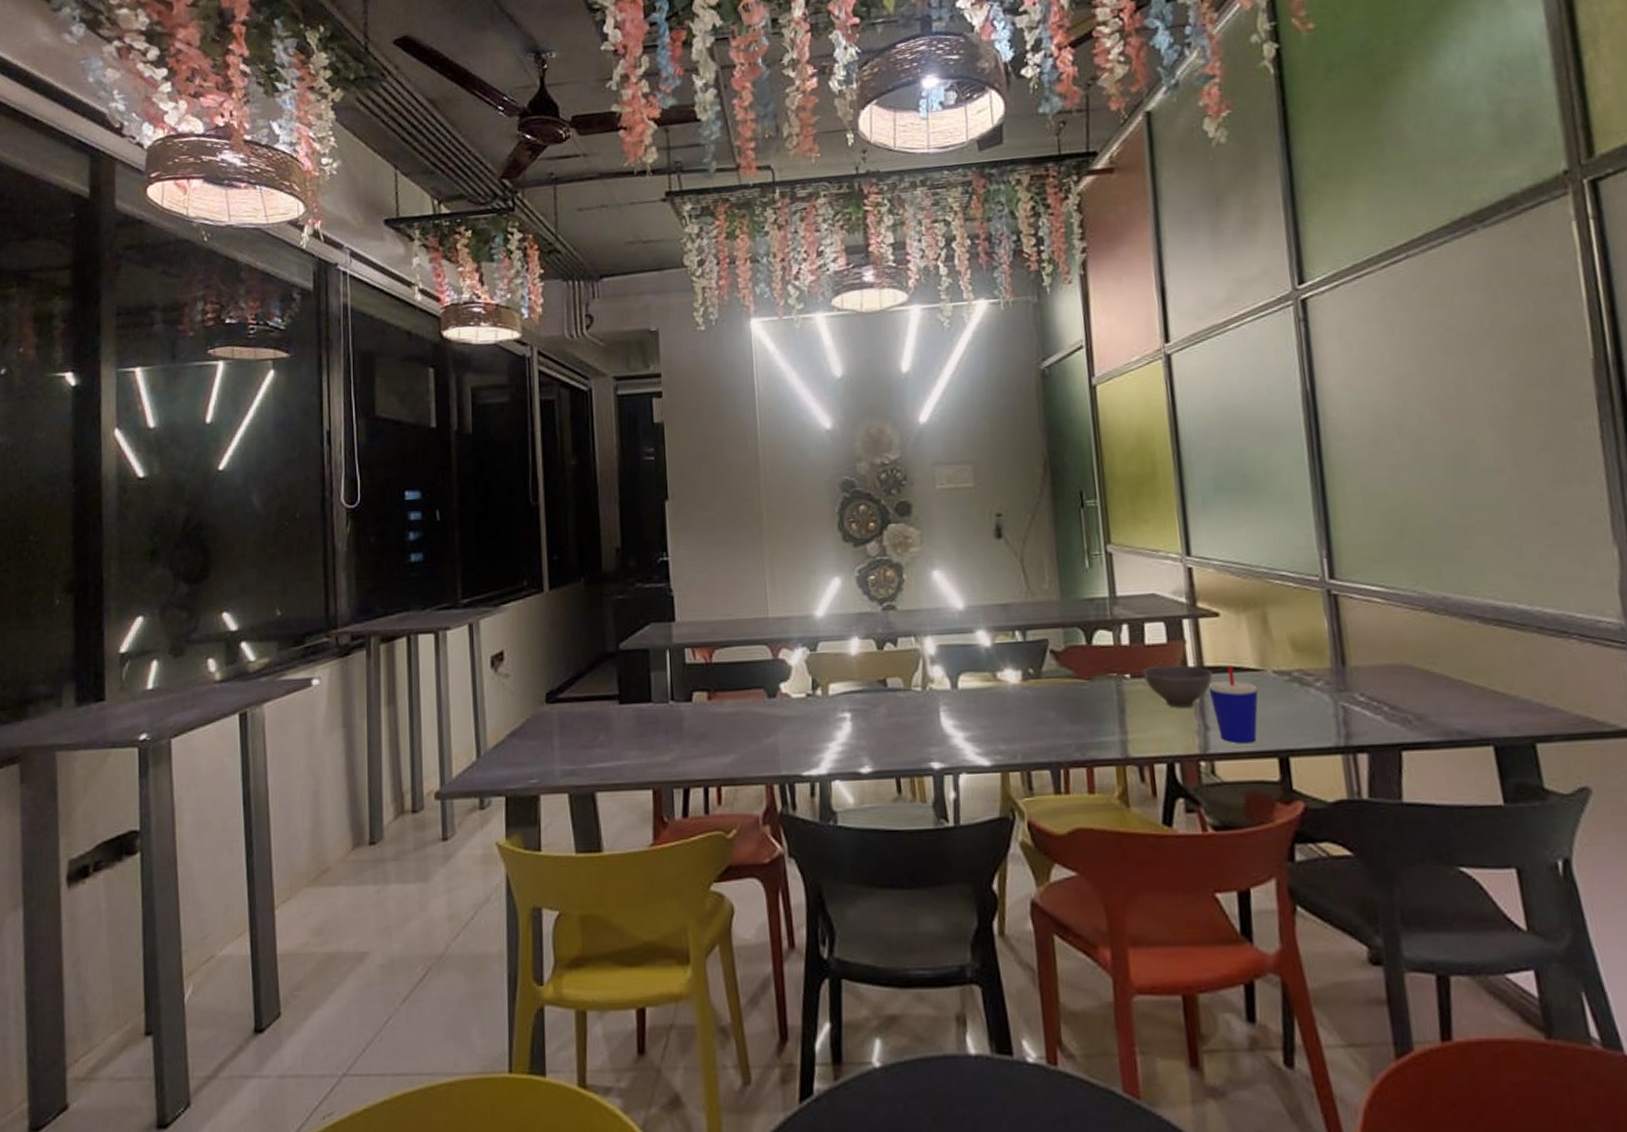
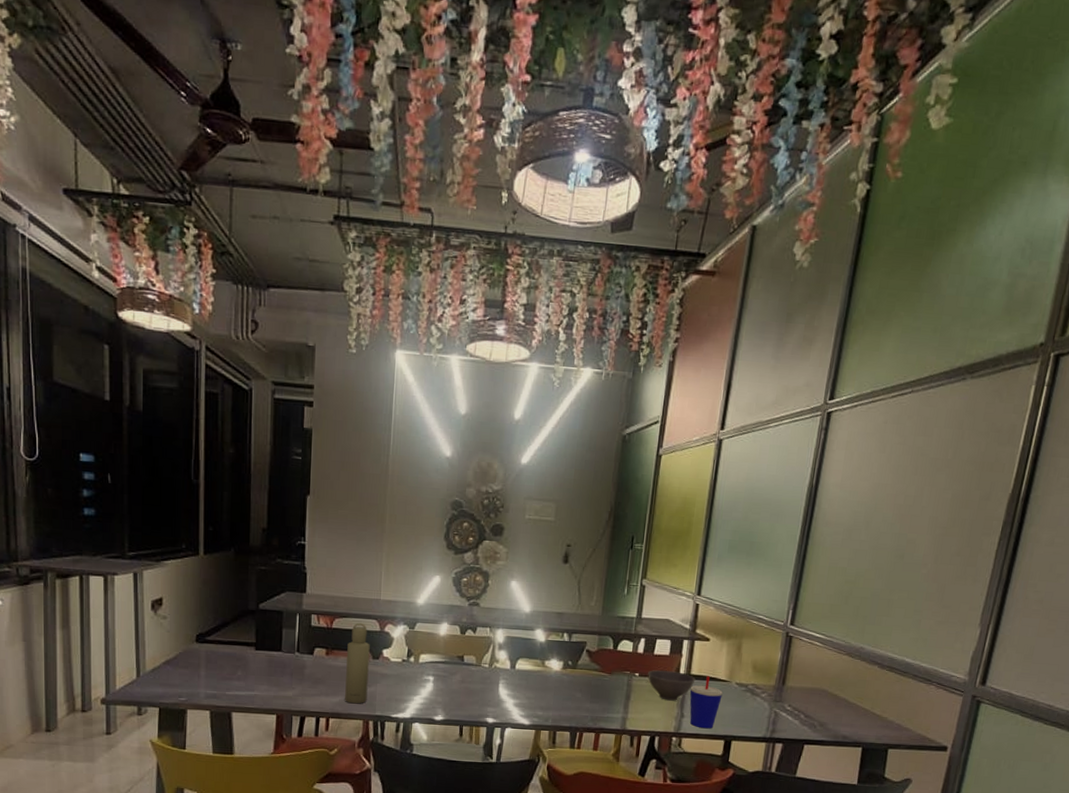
bottle: none [734,652,767,763] -> present [345,623,370,704]

